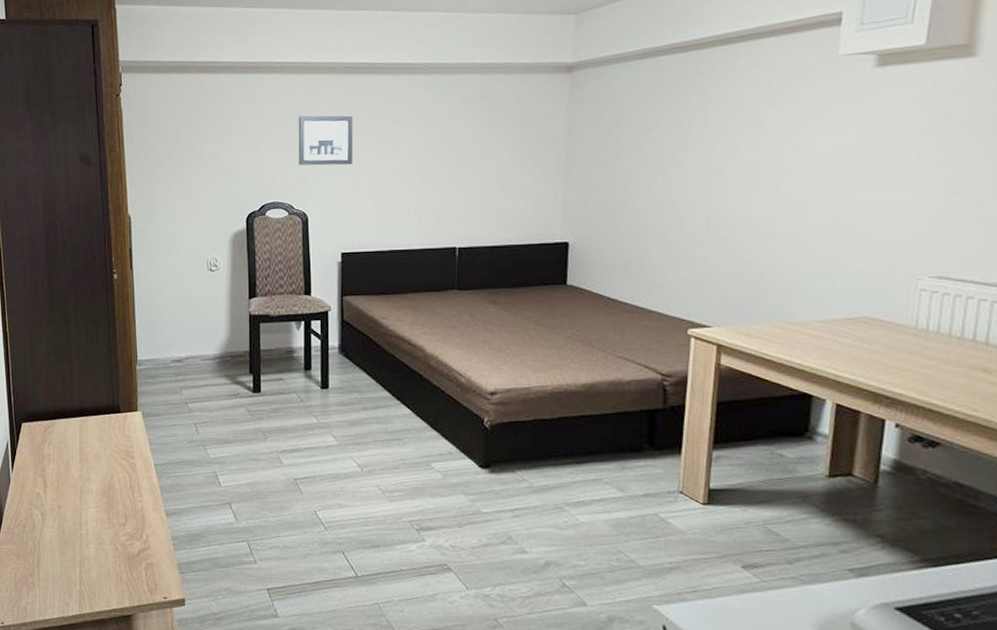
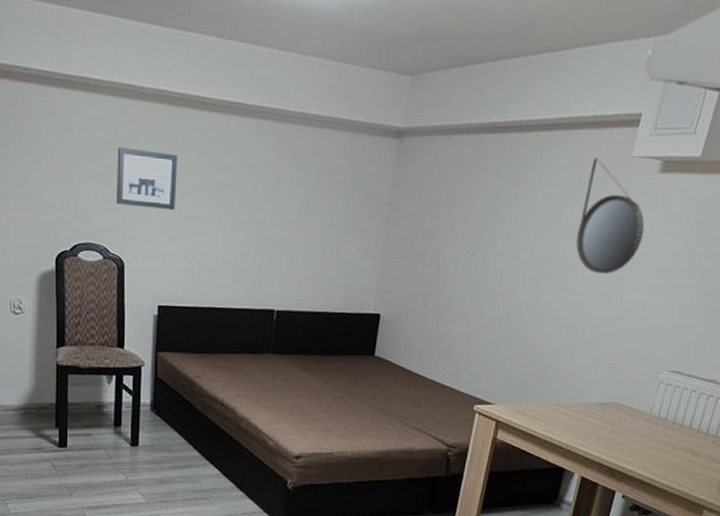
home mirror: none [784,62,868,179] -> present [576,158,645,275]

